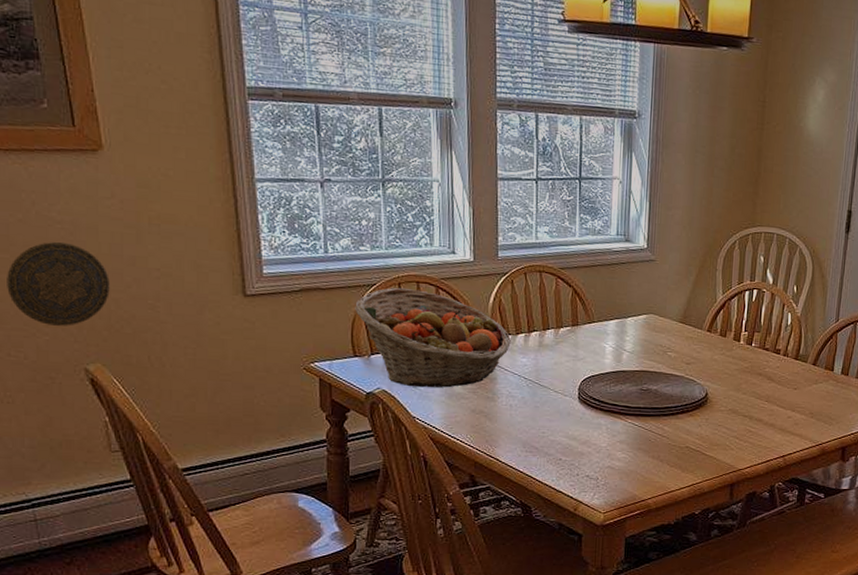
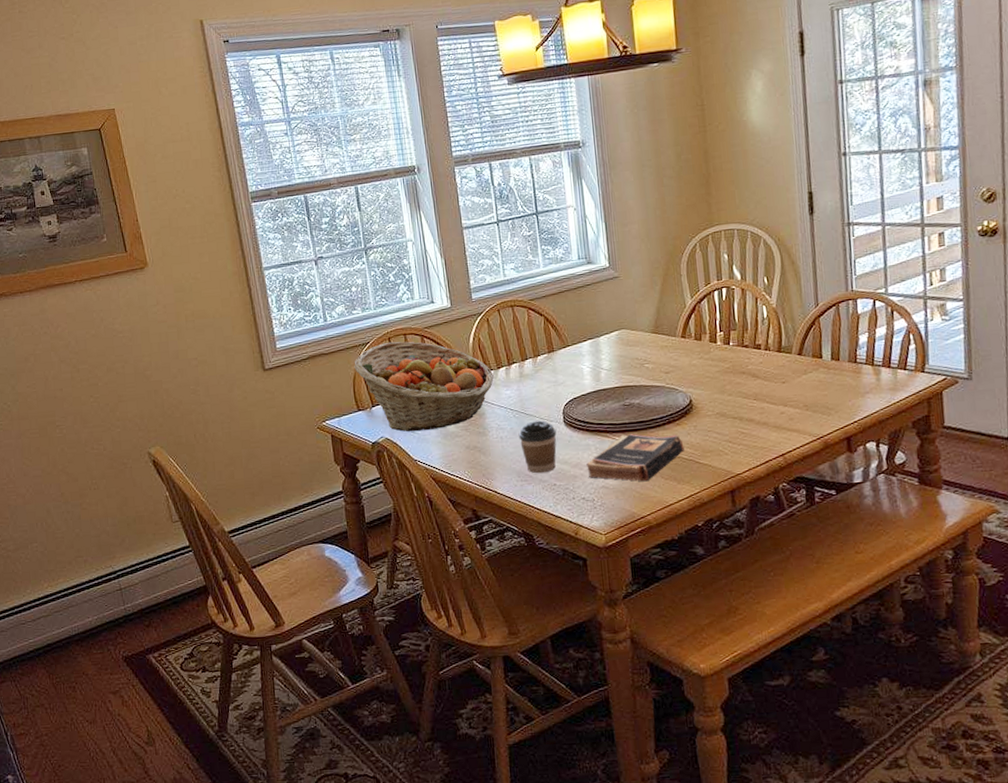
decorative plate: present [7,241,110,326] -> none [87,347,162,419]
coffee cup: none [529,393,569,447] -> present [518,420,557,474]
book: none [595,418,693,466] -> present [586,433,684,481]

